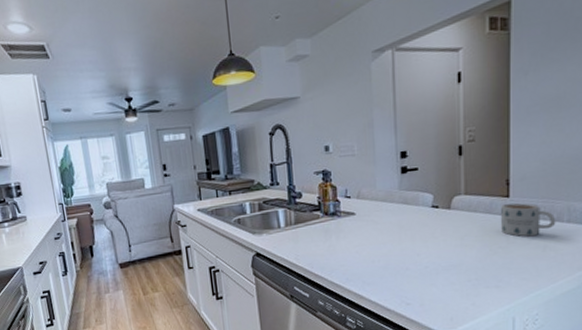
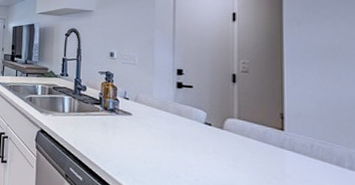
mug: present [501,202,556,237] -> none [276,135,337,176]

